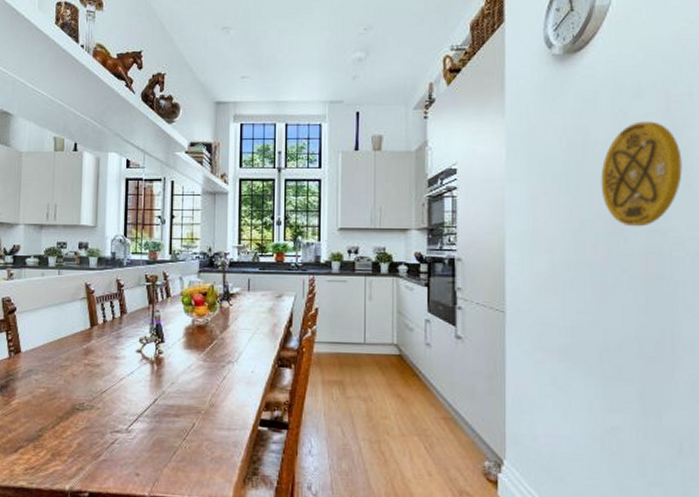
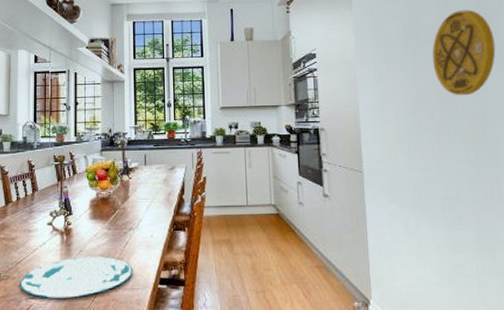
plate: none [104,389,230,434] -> present [19,256,133,298]

